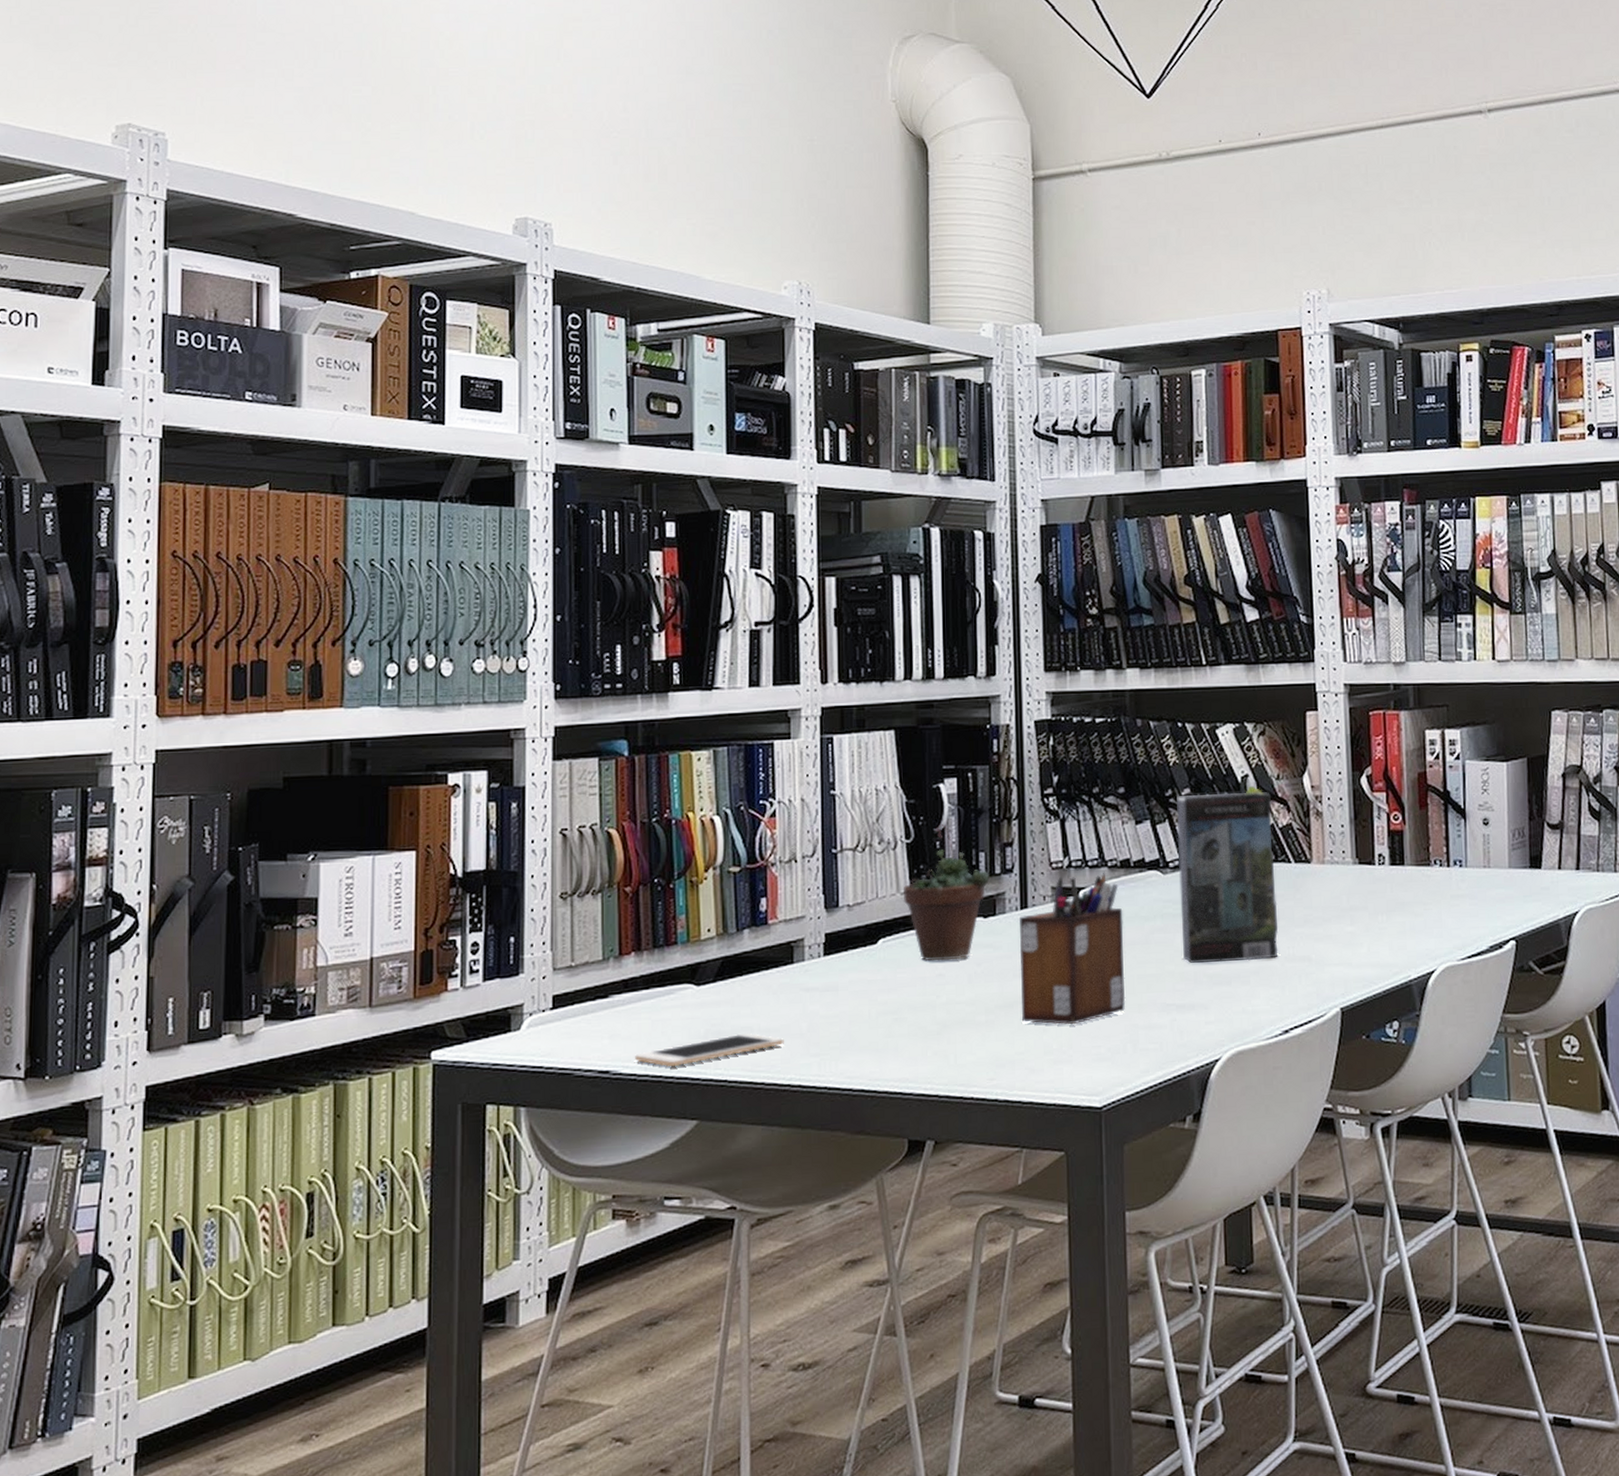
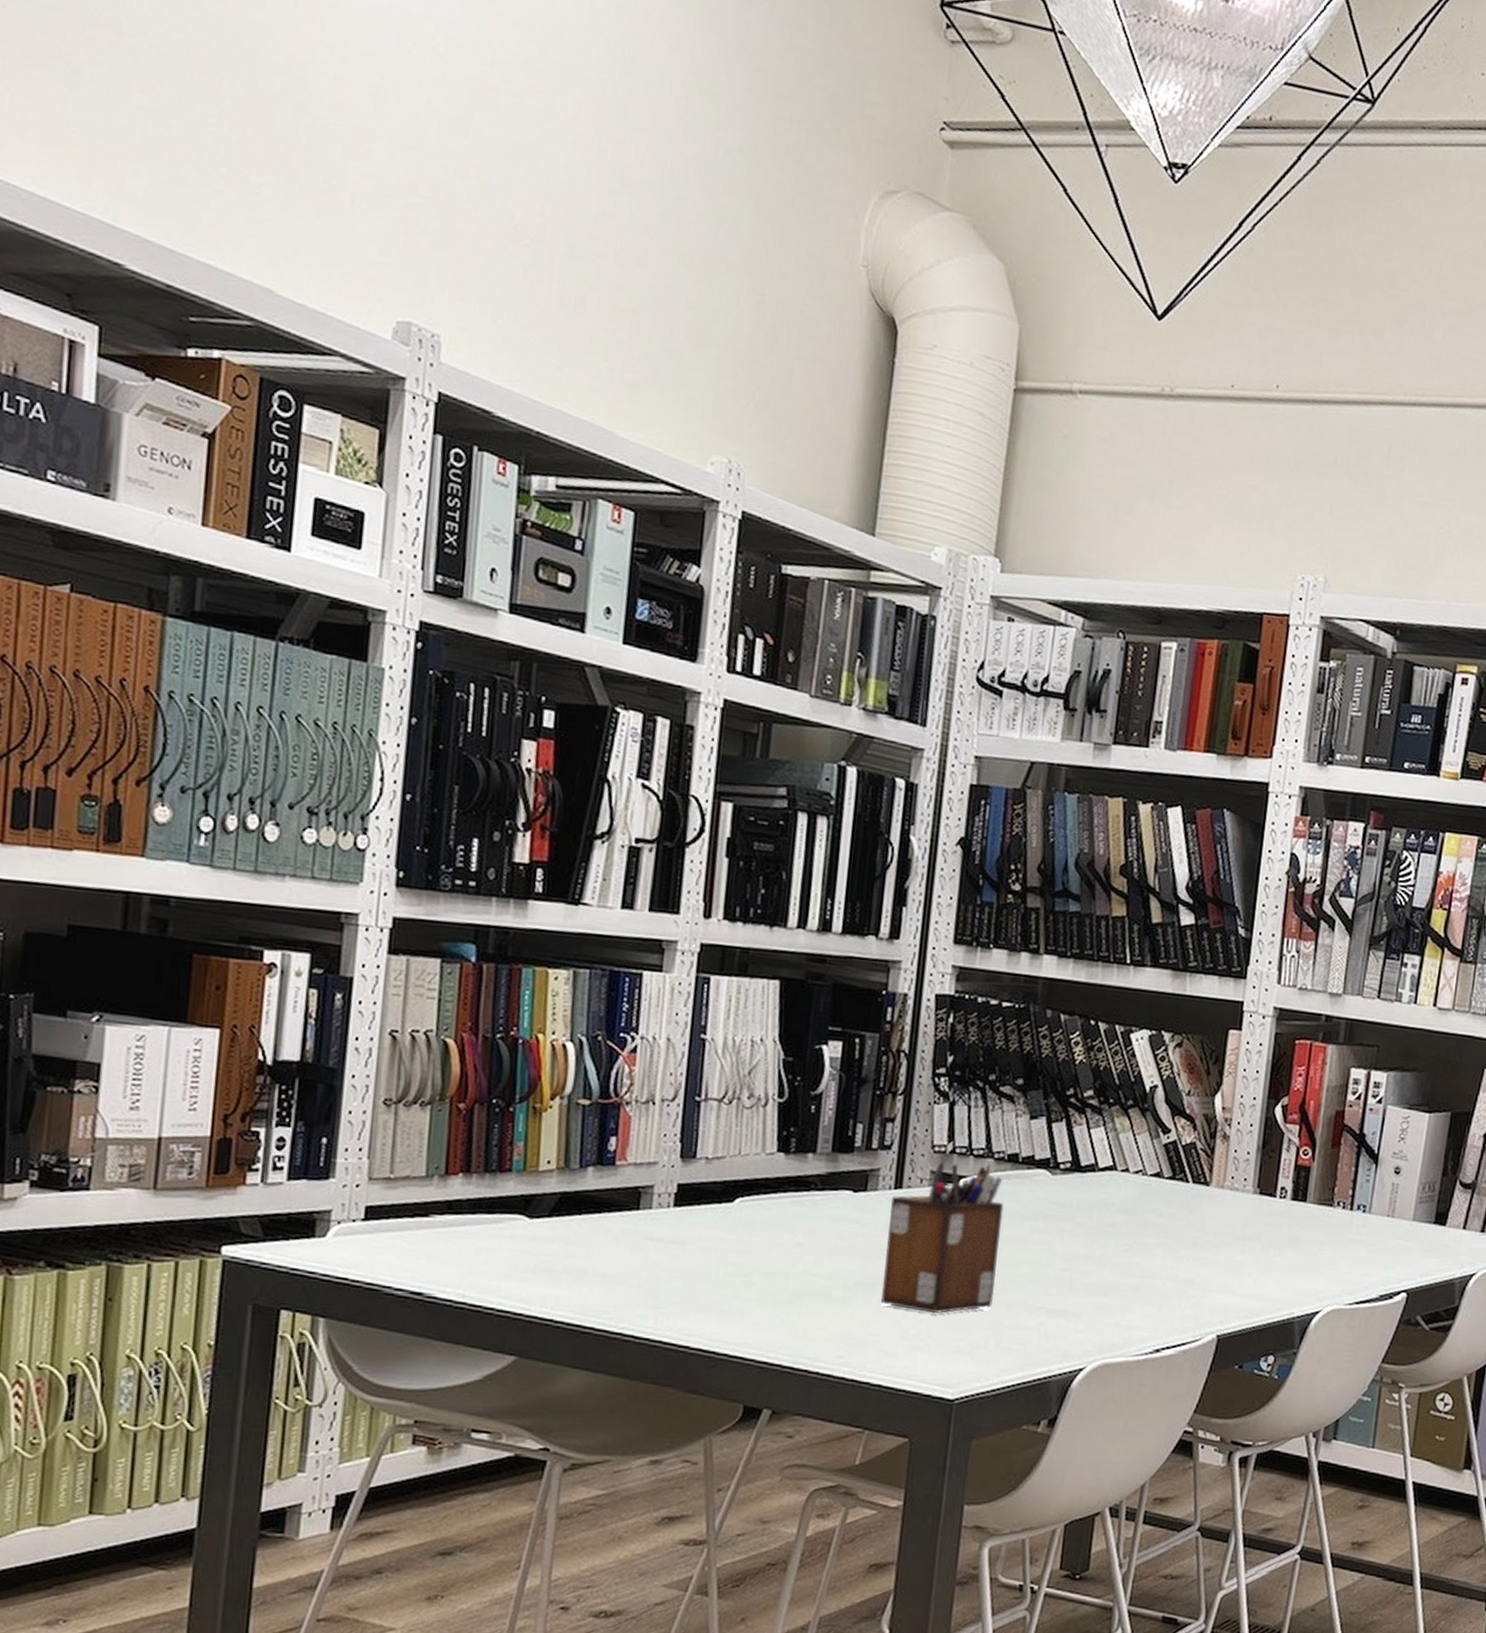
cell phone: present [635,1033,784,1067] -> none [453,1273,620,1299]
succulent plant: present [903,824,989,962] -> none [767,1088,865,1231]
book: present [1176,785,1278,963] -> none [1061,1096,1179,1276]

